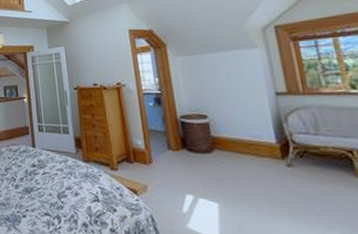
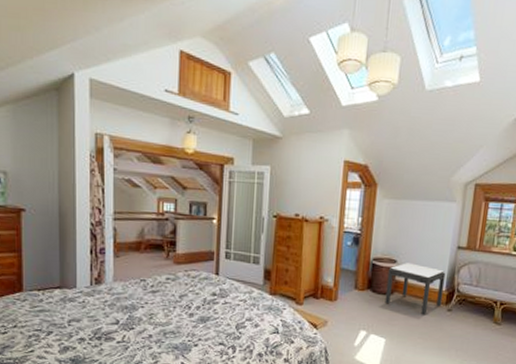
side table: none [200,116,277,173] -> present [385,263,446,316]

